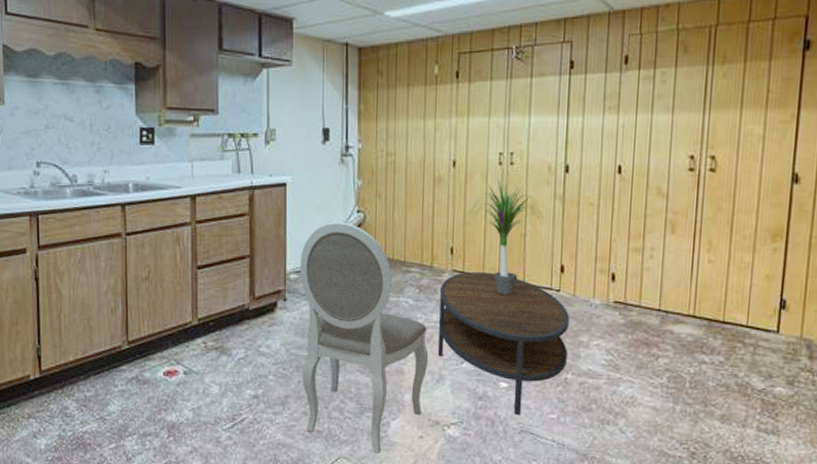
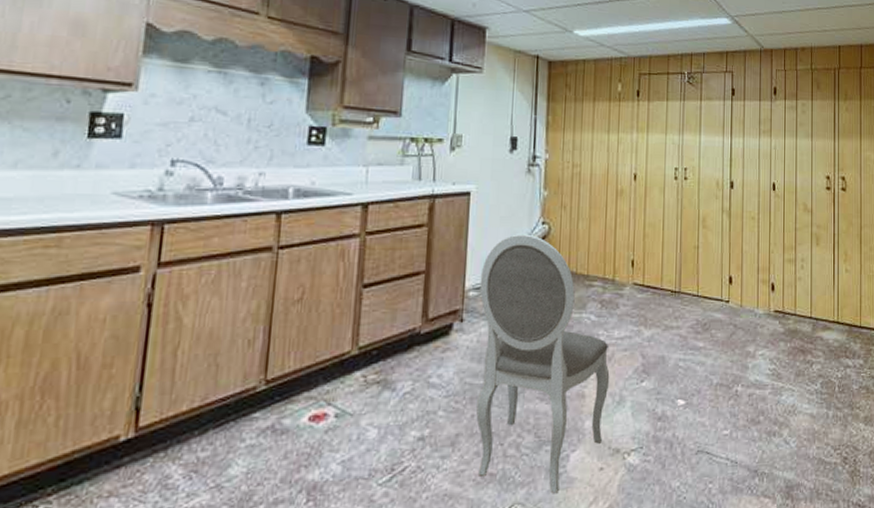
coffee table: present [438,271,569,416] -> none [619,284,738,435]
potted plant: present [464,177,544,295] -> none [644,191,714,308]

